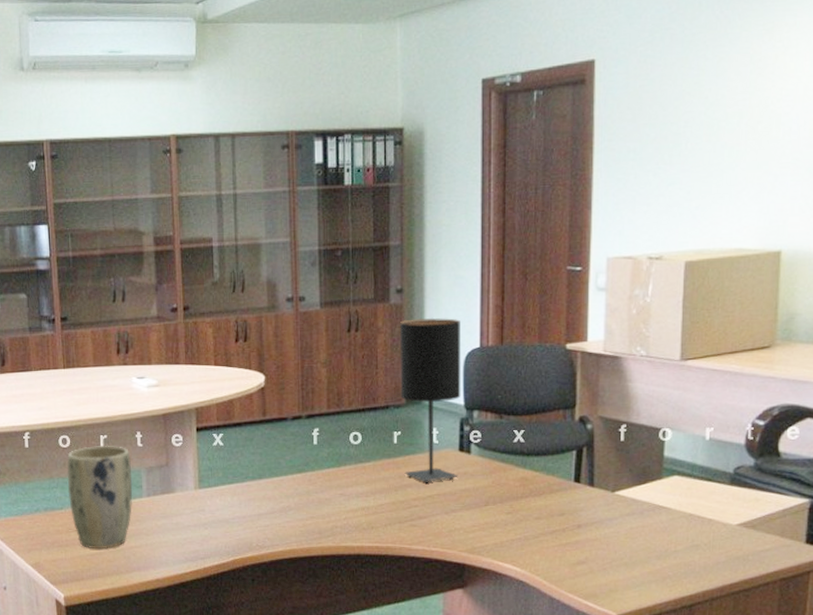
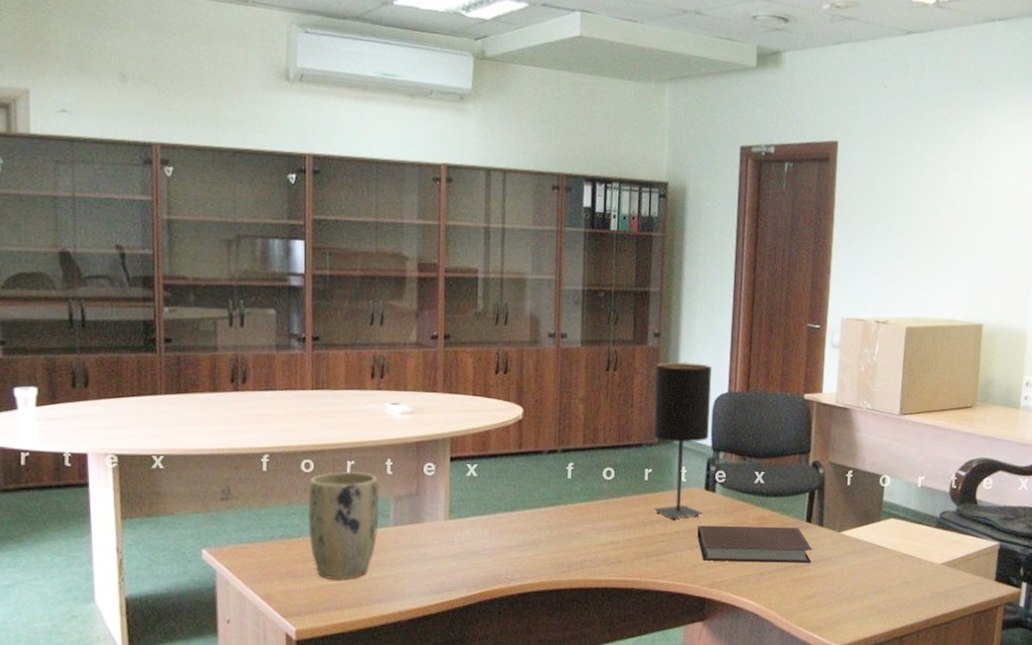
notebook: none [453,488,583,526] -> present [697,525,813,563]

